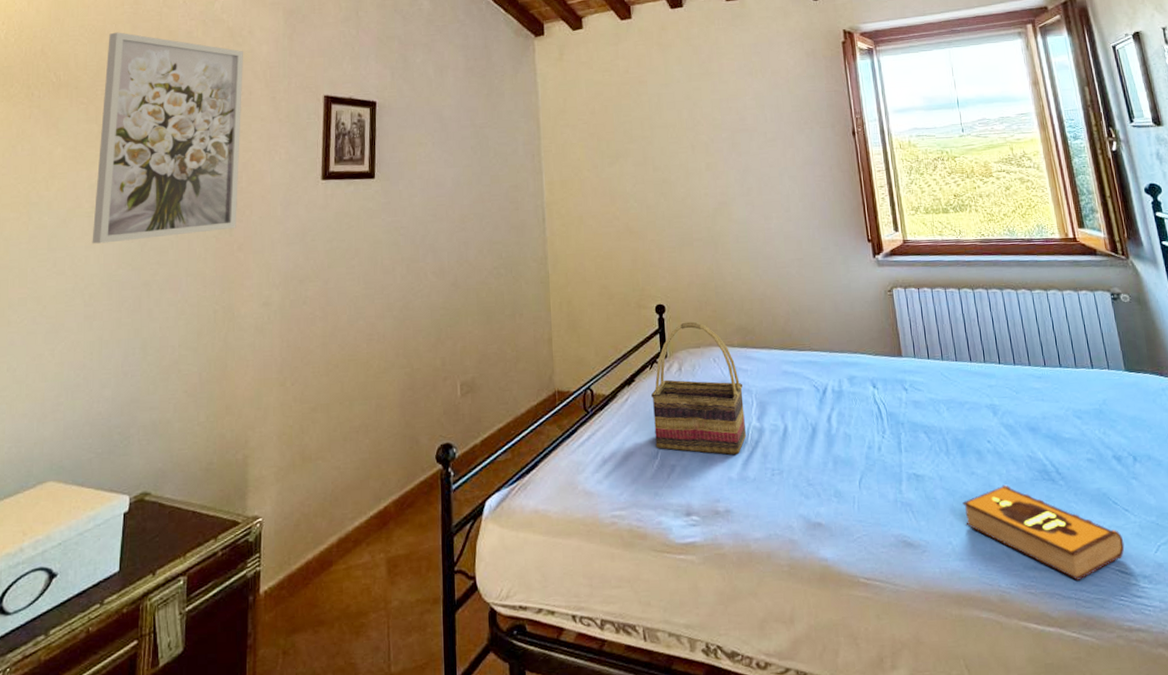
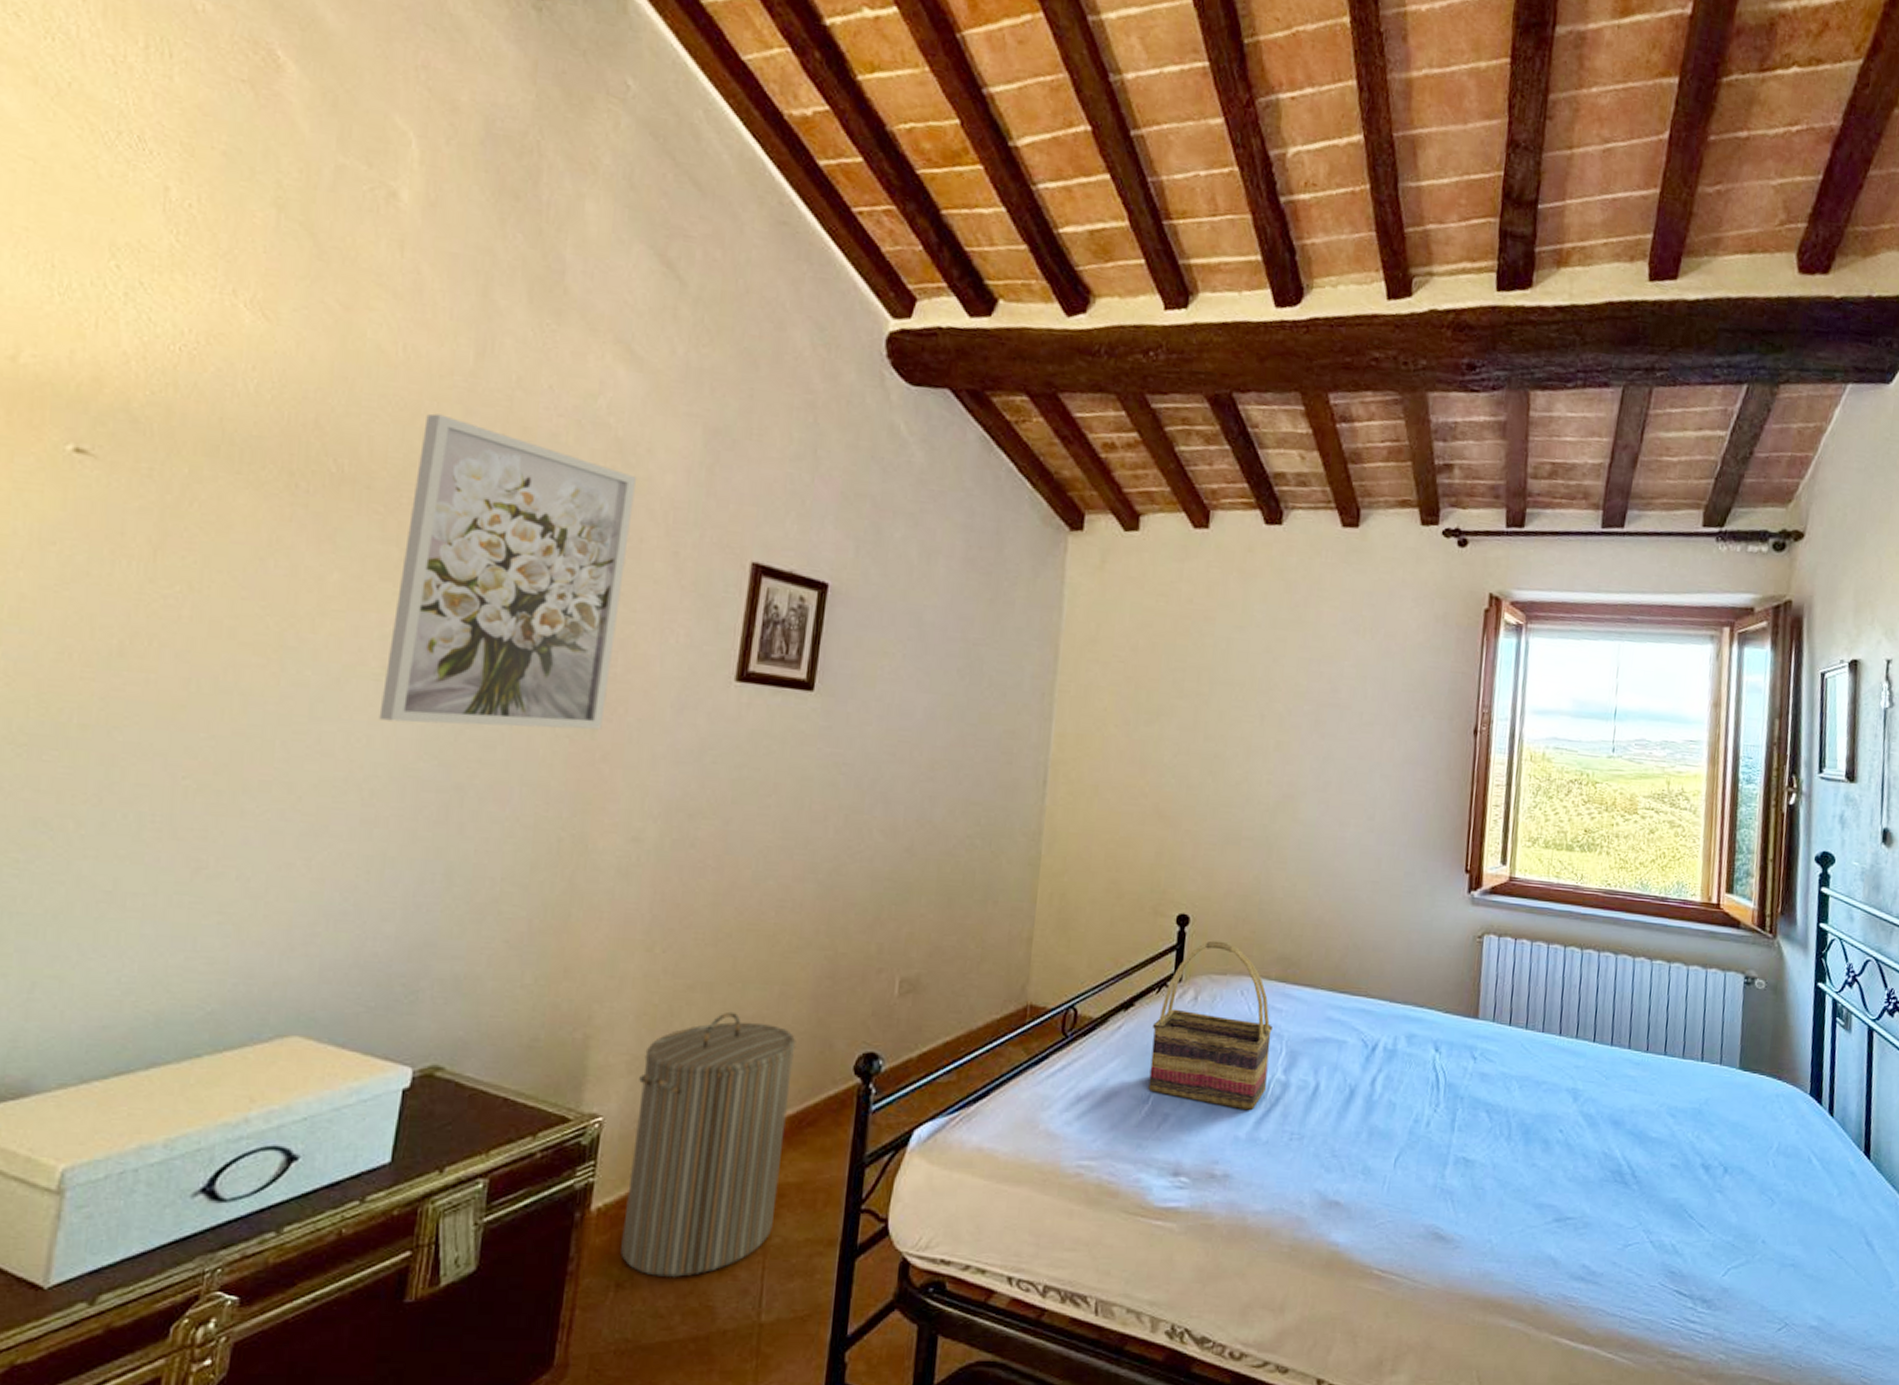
laundry hamper: none [284,424,392,643] -> present [620,1011,796,1278]
hardback book: present [962,484,1125,580] -> none [1512,1182,1691,1297]

